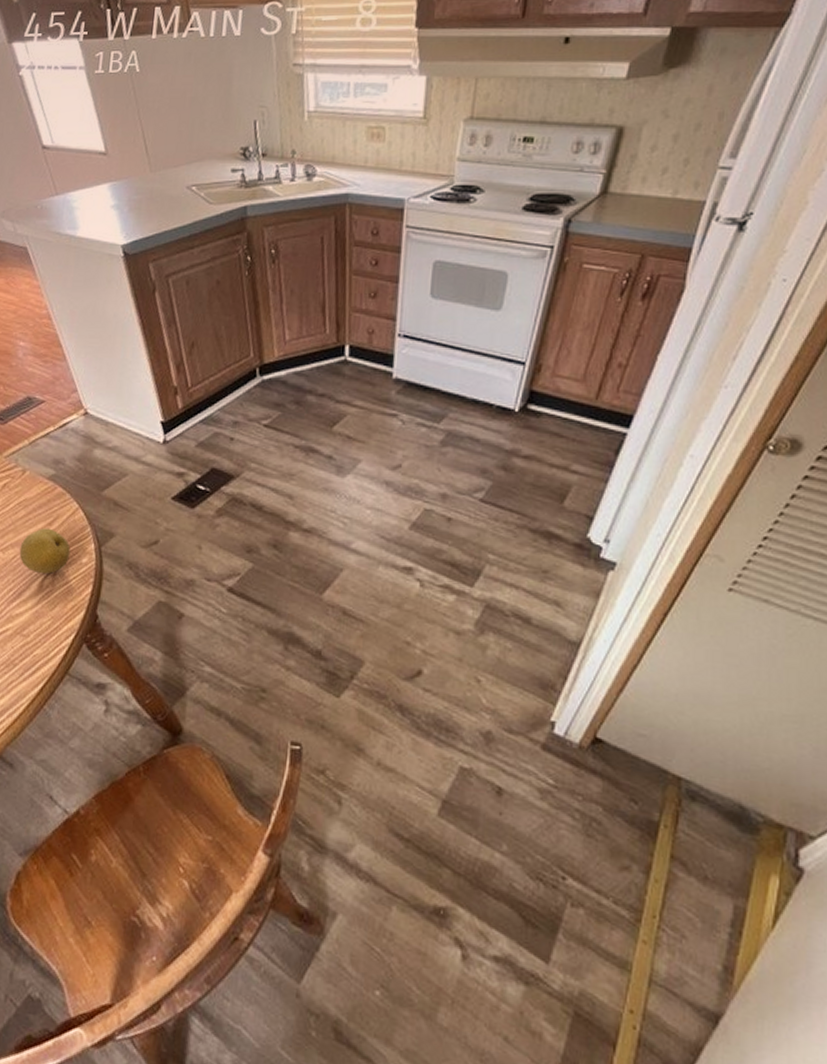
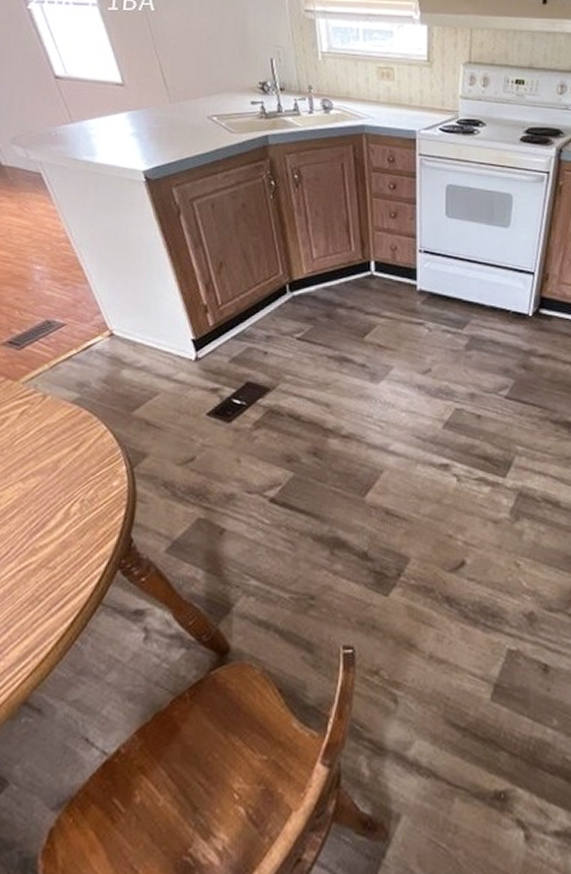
fruit: present [19,528,71,575] -> none [41,453,100,502]

